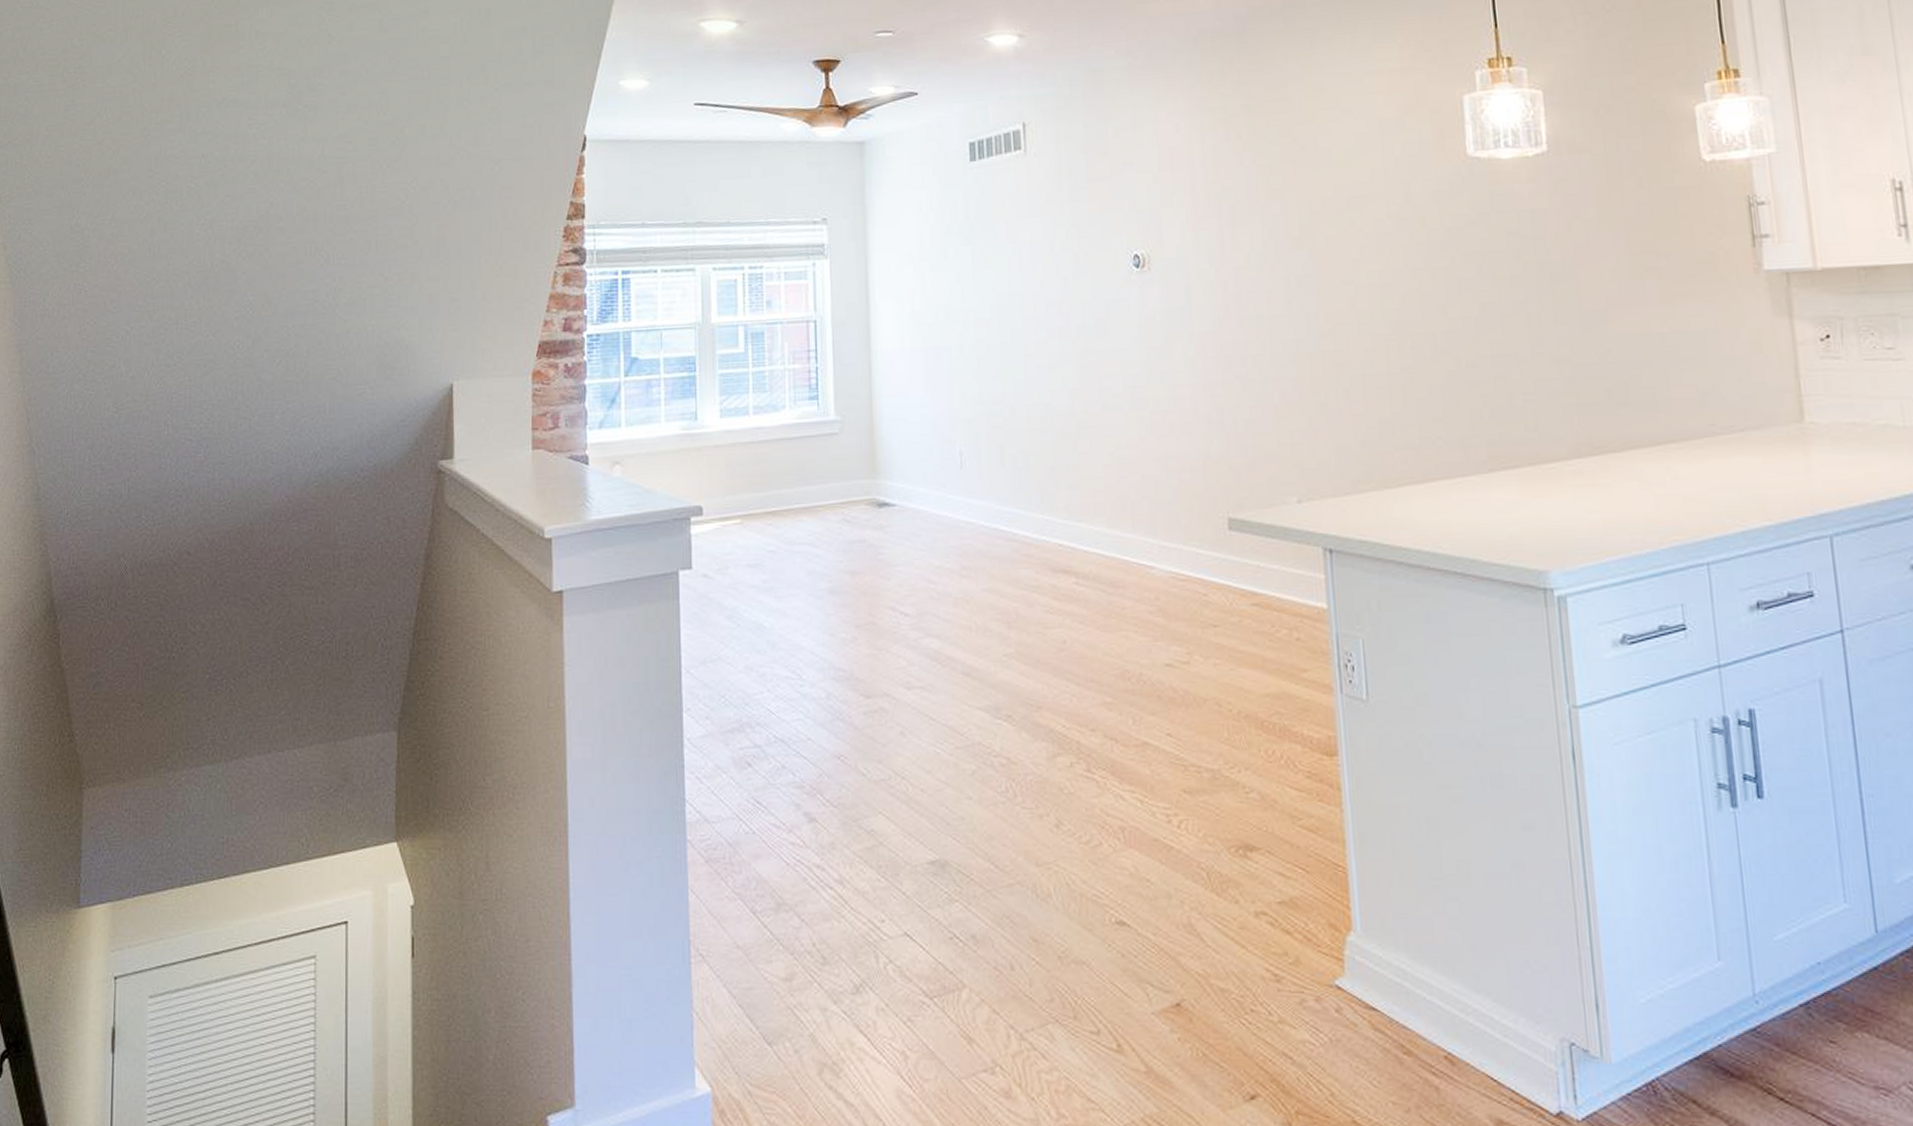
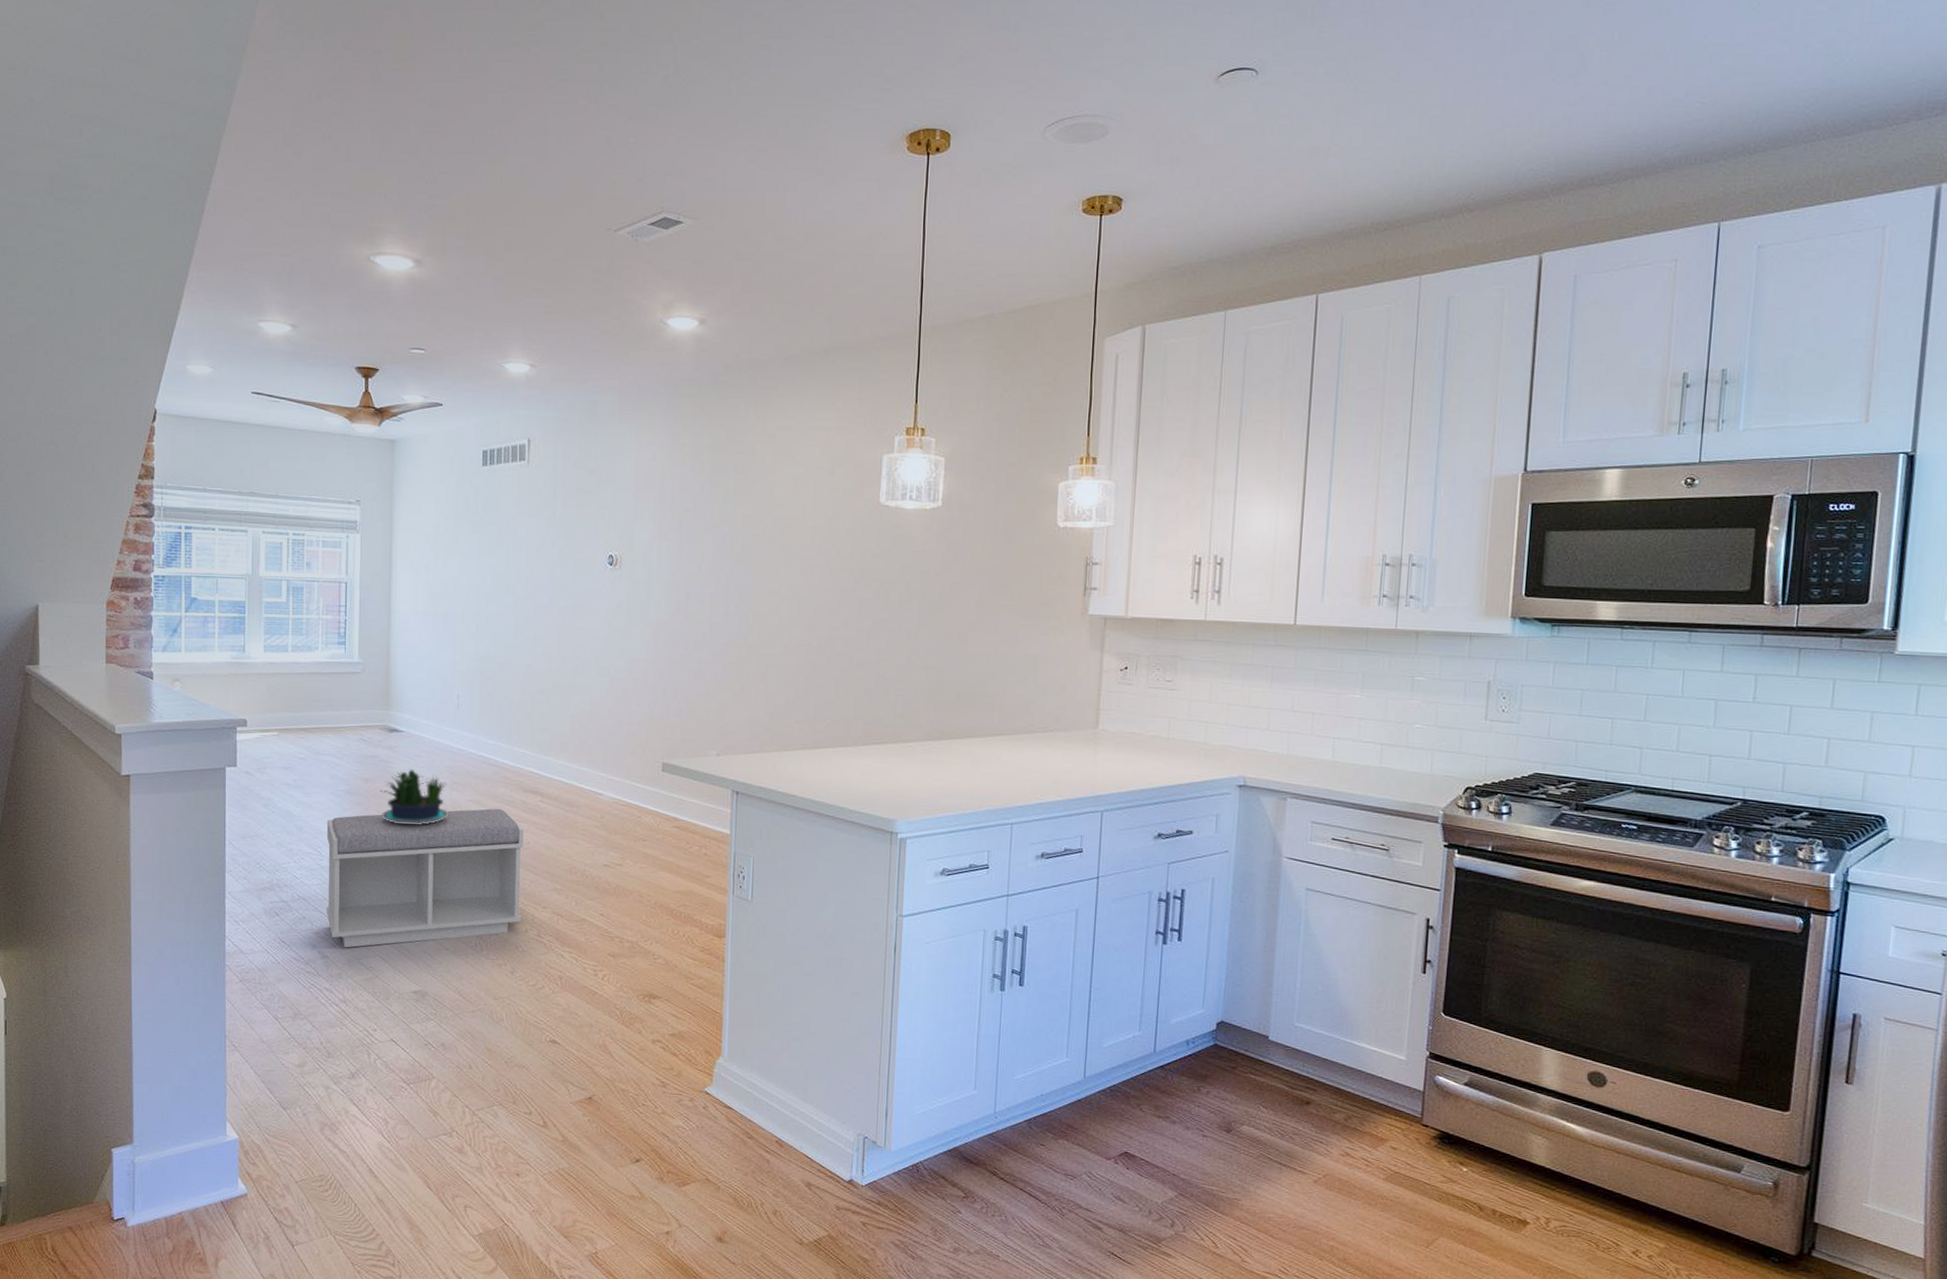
bench: none [806,598,1065,806] -> present [326,808,523,948]
potted plant: none [870,554,960,629] -> present [380,769,449,825]

